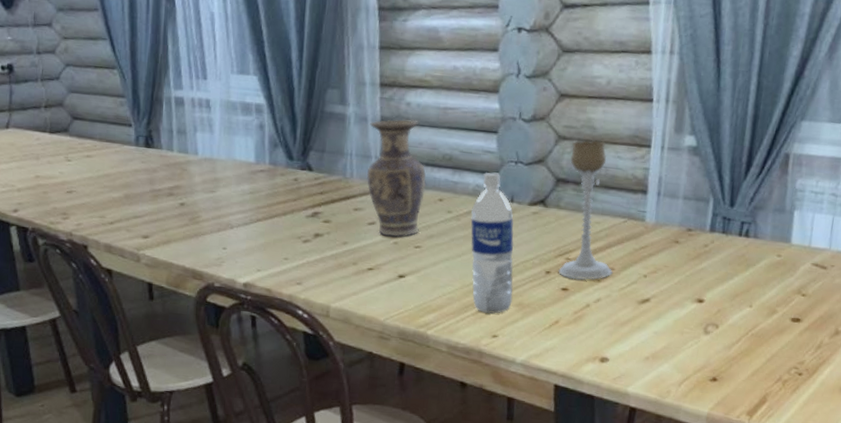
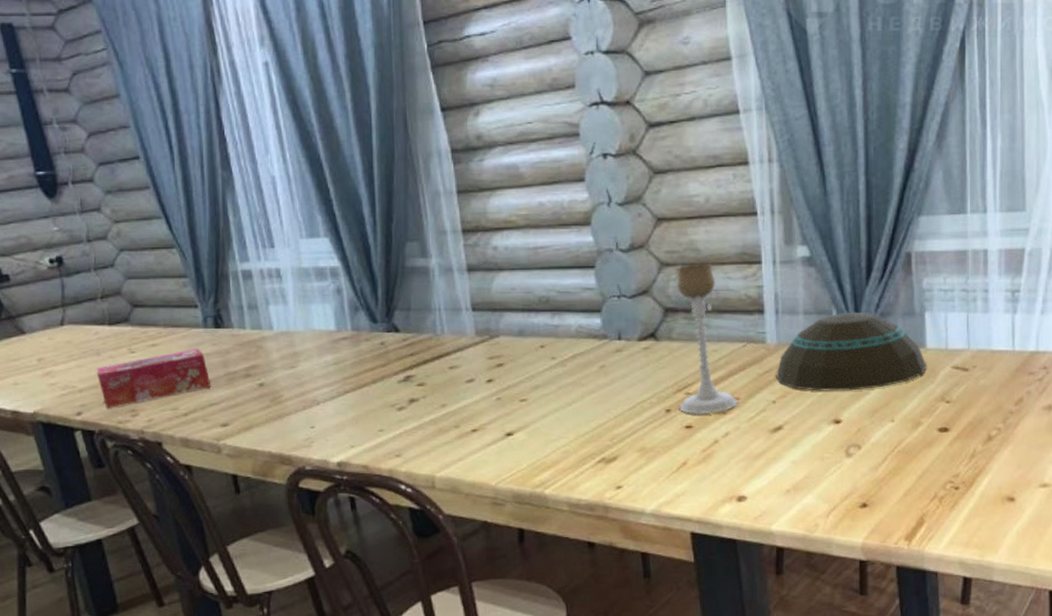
tissue box: none [35,164,137,209] -> present [97,349,212,409]
vase: present [367,119,426,238] -> none [456,264,524,393]
water bottle: present [470,172,514,314] -> none [577,310,633,463]
bowl: none [650,201,790,275] -> present [776,311,927,391]

